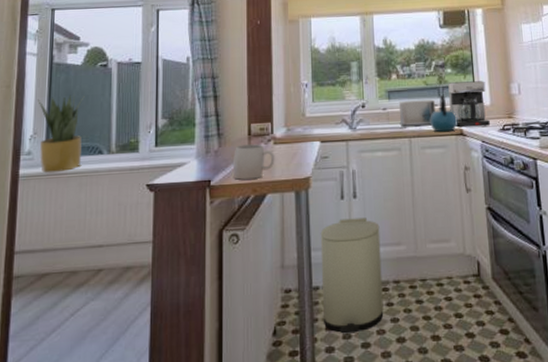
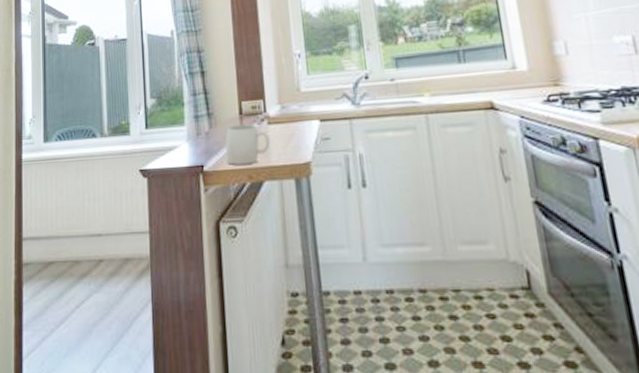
planter: present [38,94,85,174] -> none [34,75,76,158]
pedal bin: present [320,217,384,334] -> none [326,211,410,351]
toaster: present [398,99,439,129] -> none [409,66,460,103]
kettle: present [430,95,458,132] -> none [449,60,487,106]
coffee maker: present [448,81,490,128] -> none [470,39,530,100]

